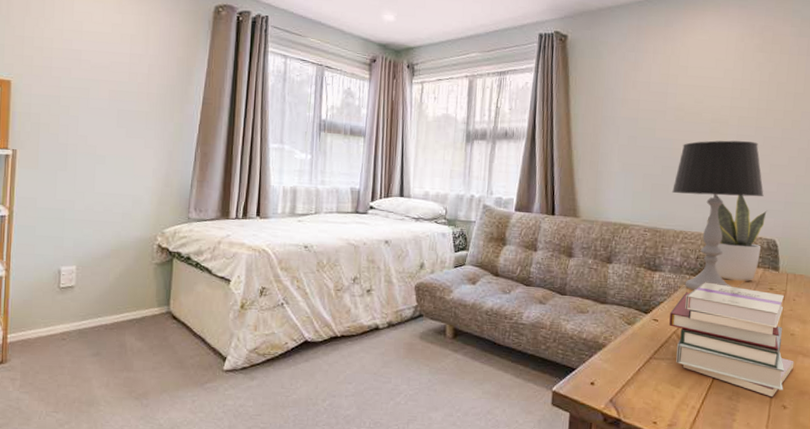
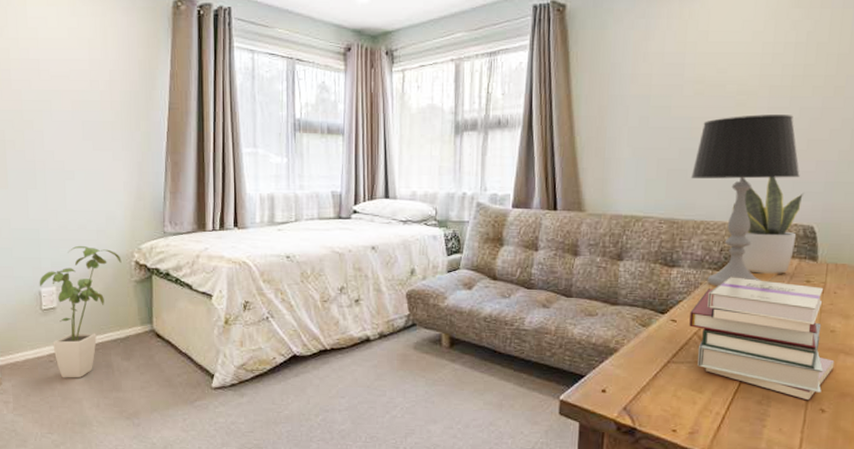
house plant: none [59,226,144,357] -> present [39,245,122,378]

